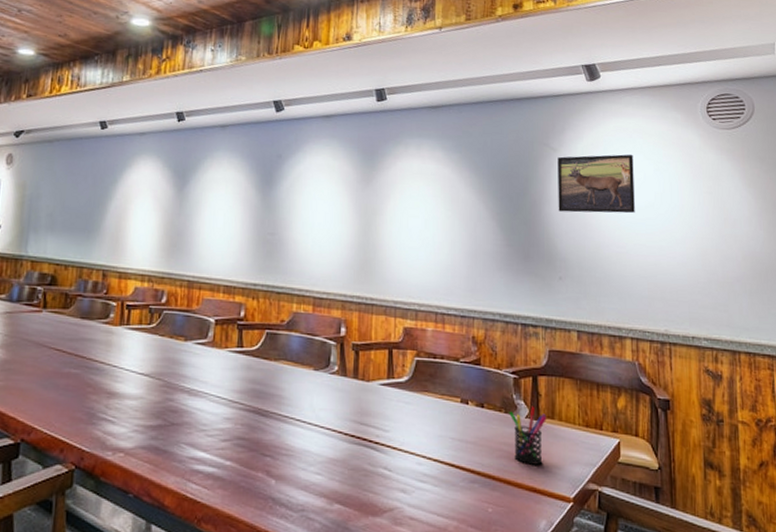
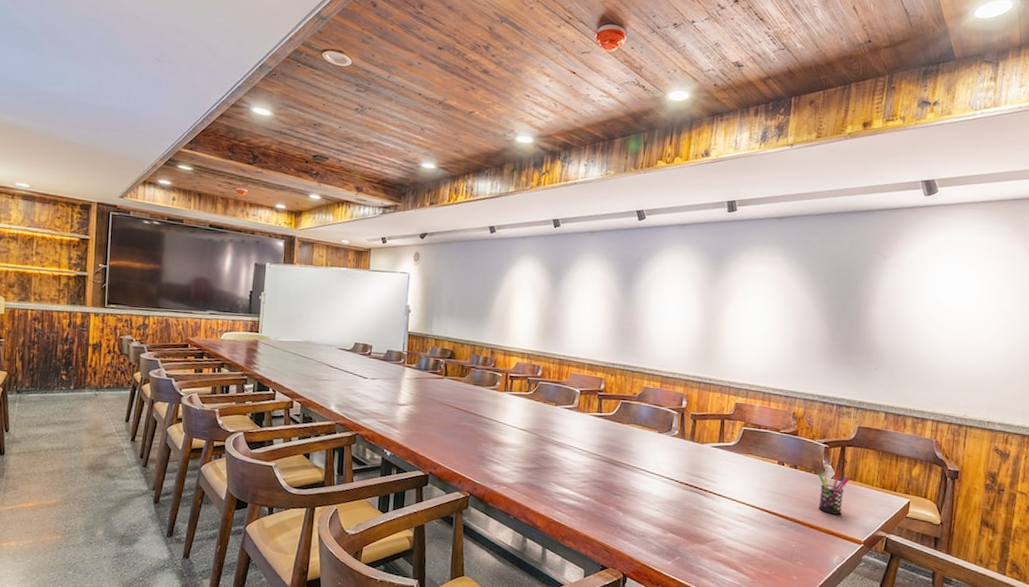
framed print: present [557,154,635,214] -> none [882,263,958,316]

